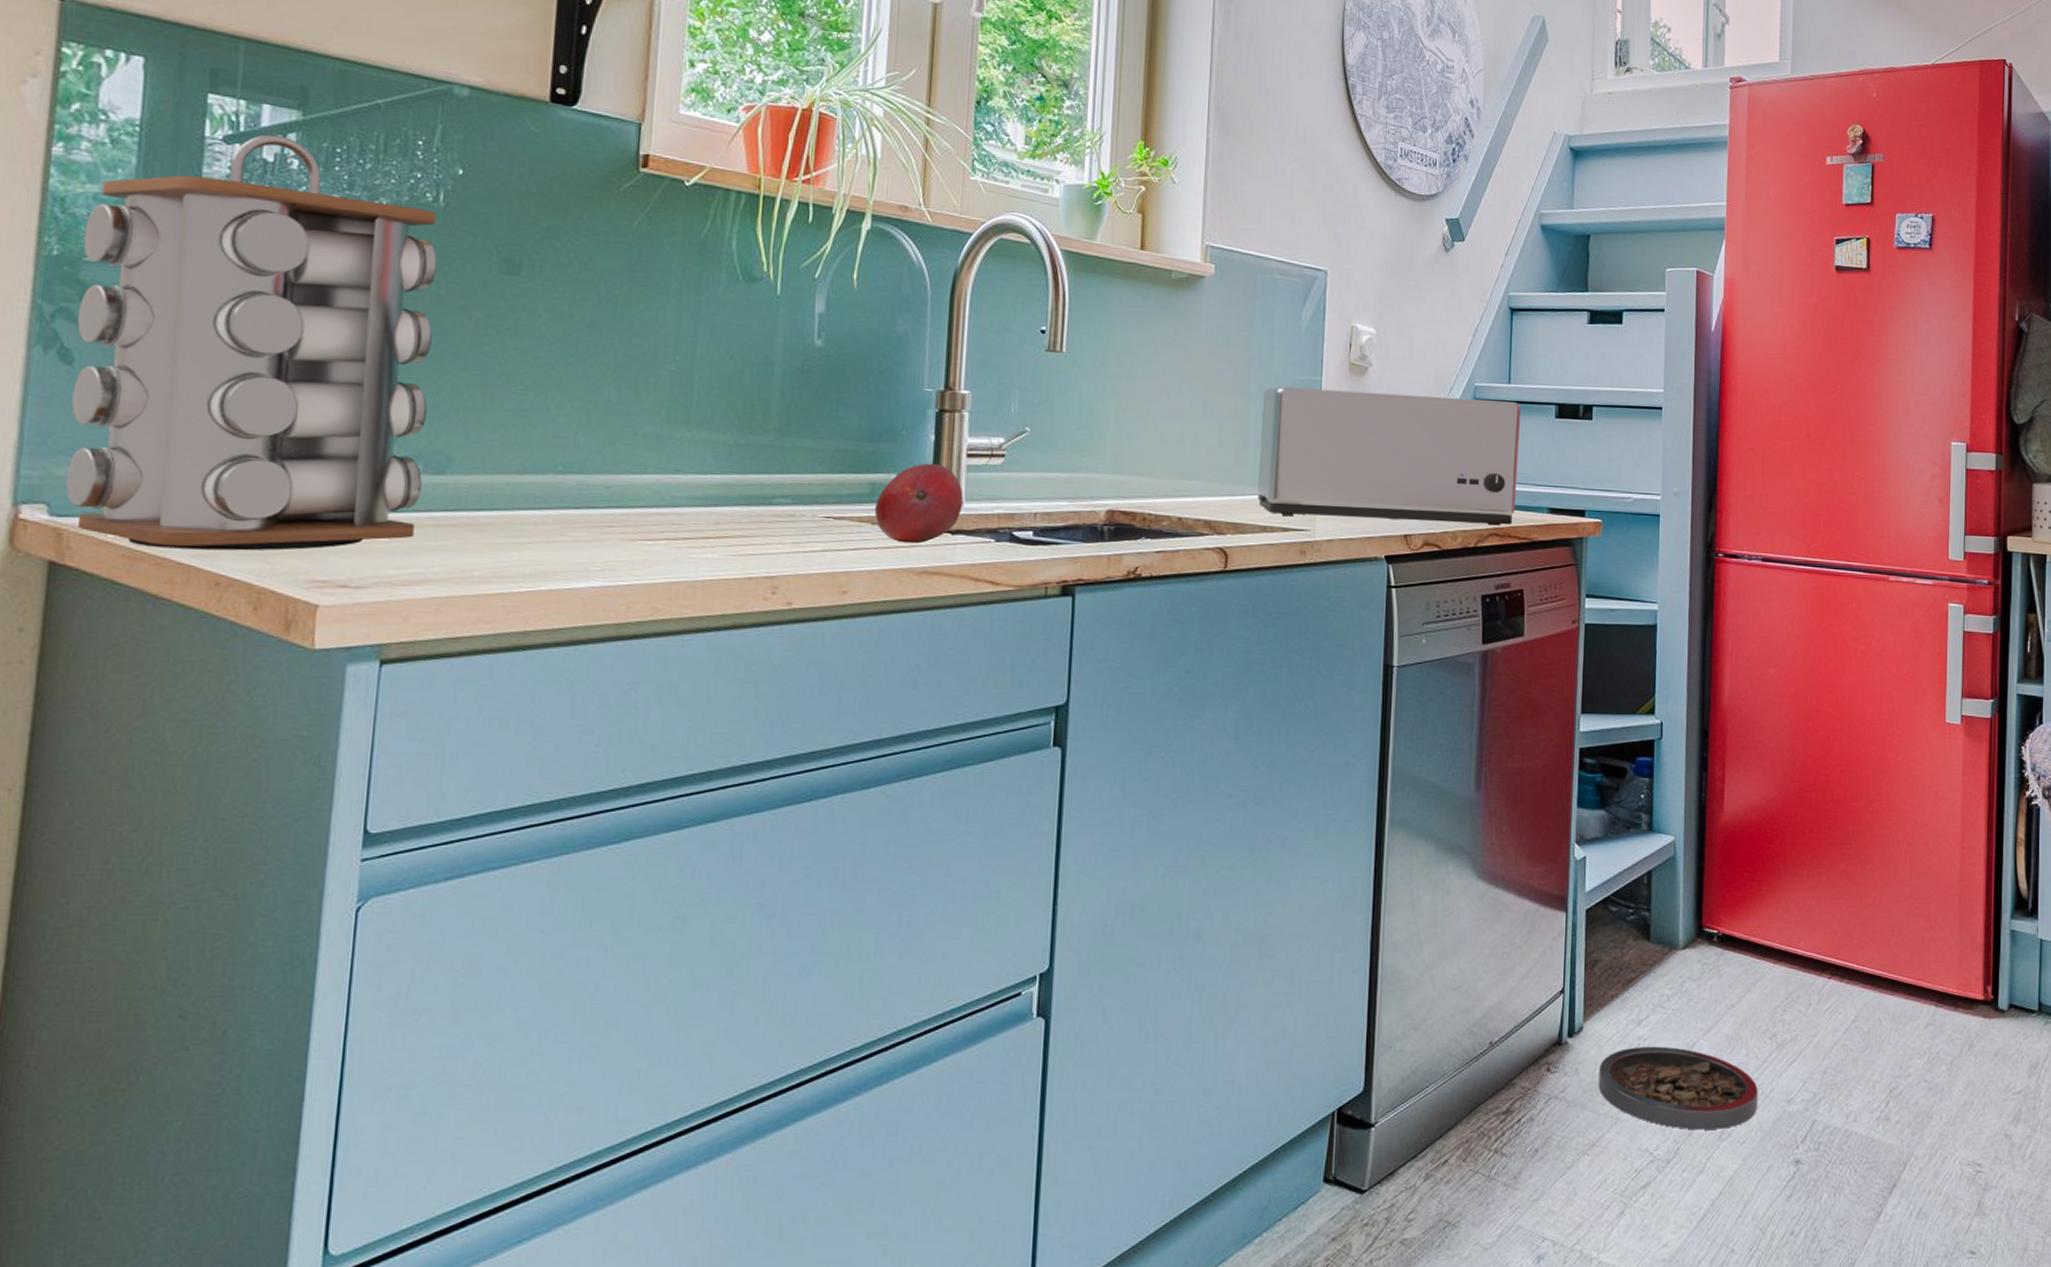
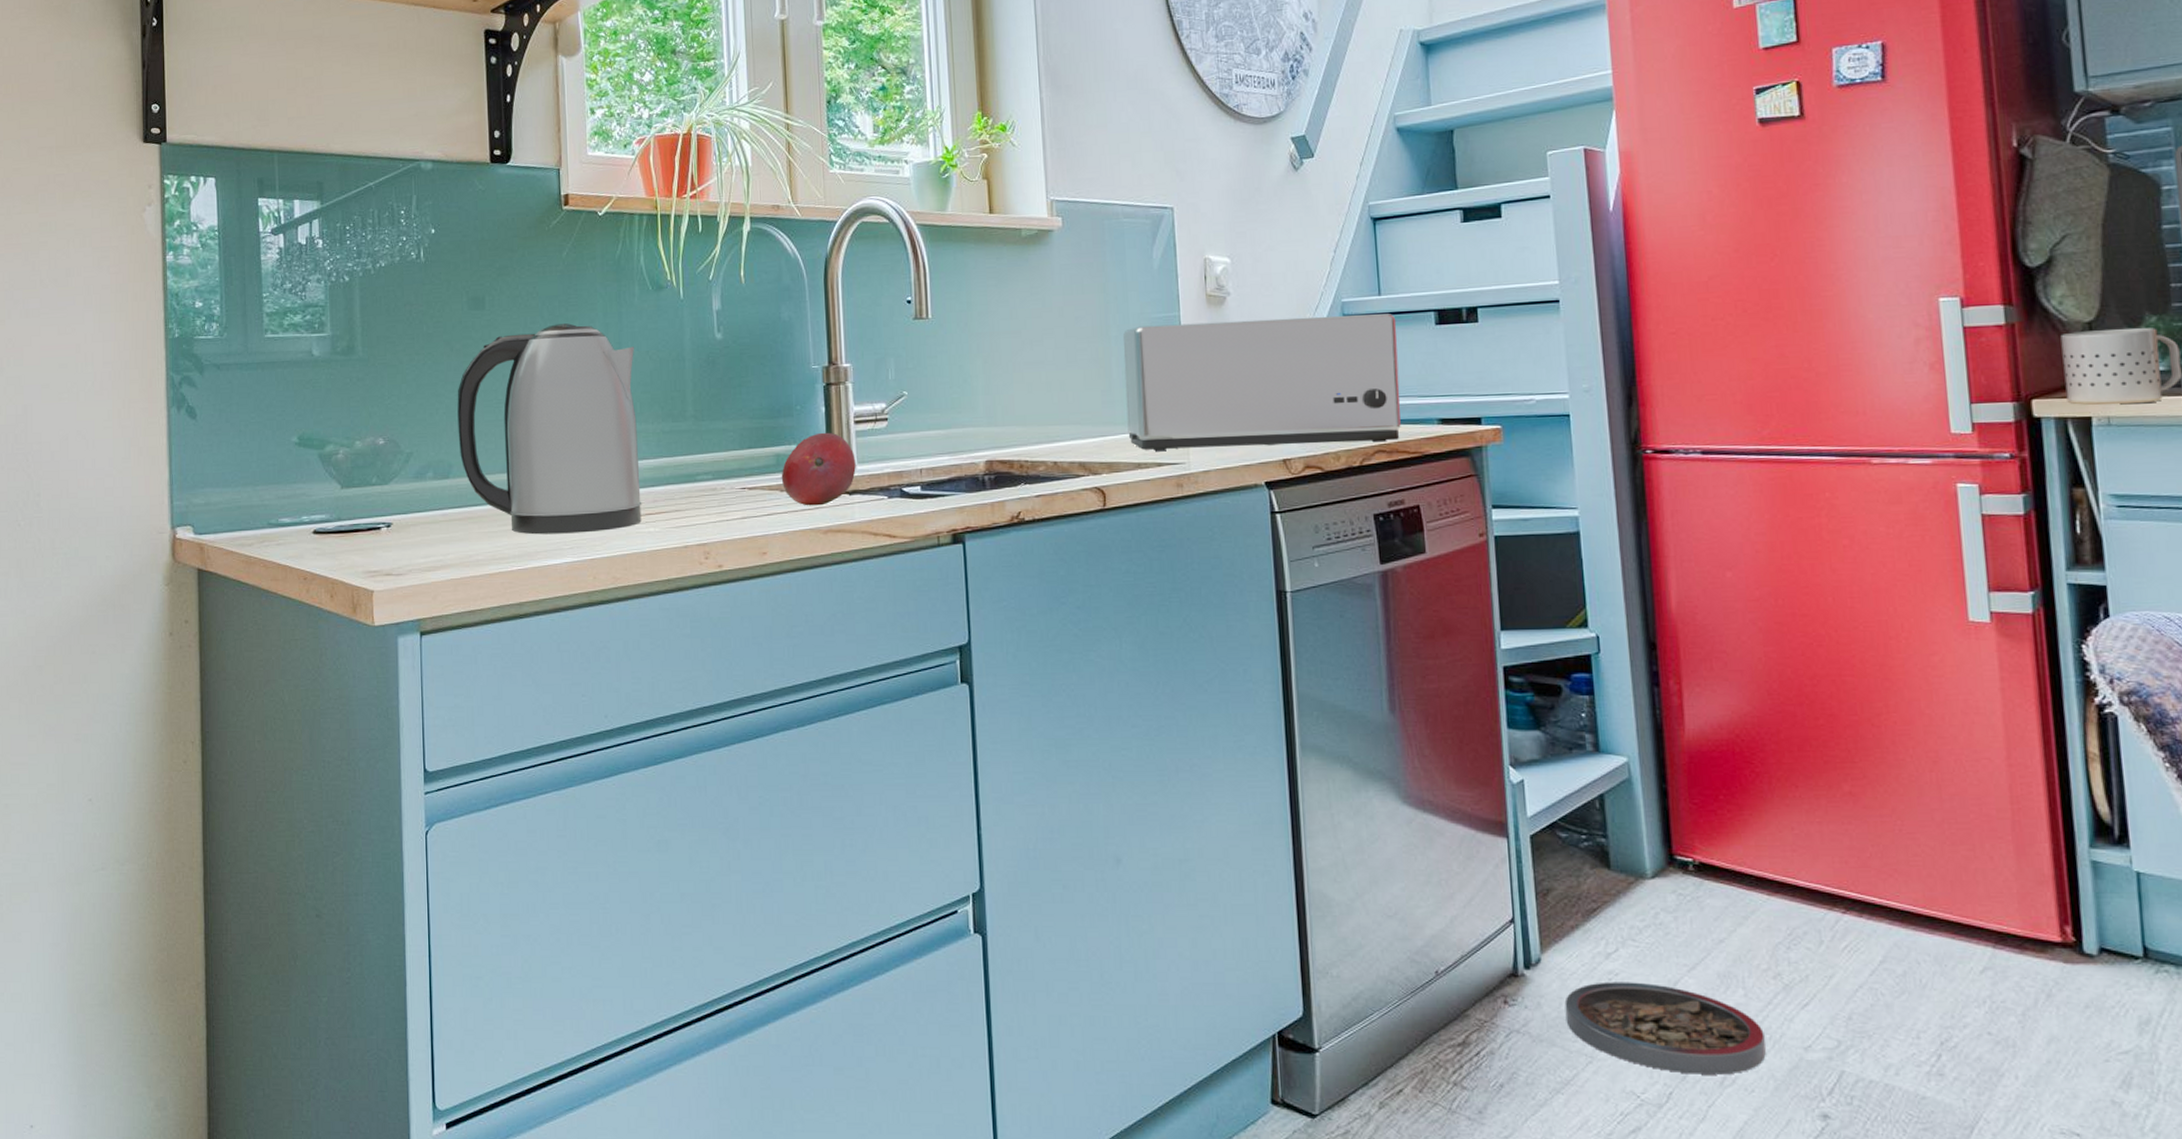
spice rack: present [65,134,437,551] -> none [192,222,434,554]
kettle: none [464,304,713,554] -> present [457,323,642,535]

